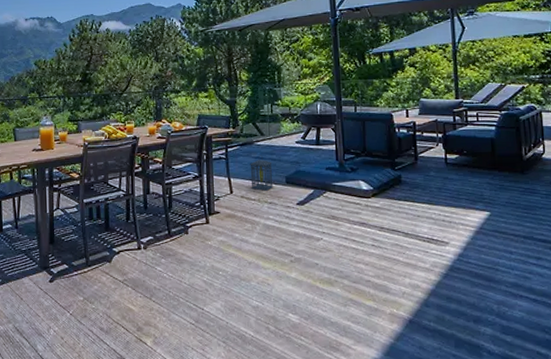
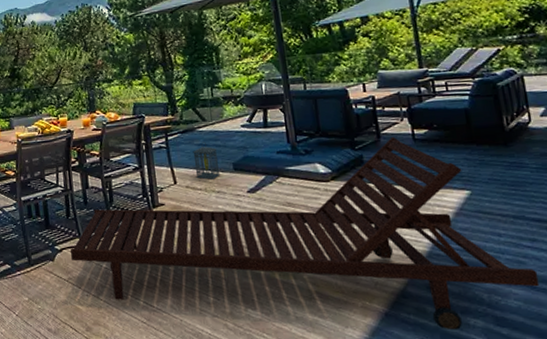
chaise longue: none [127,159,541,337] -> present [70,136,540,330]

